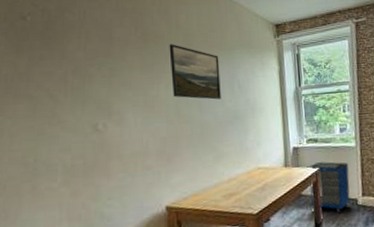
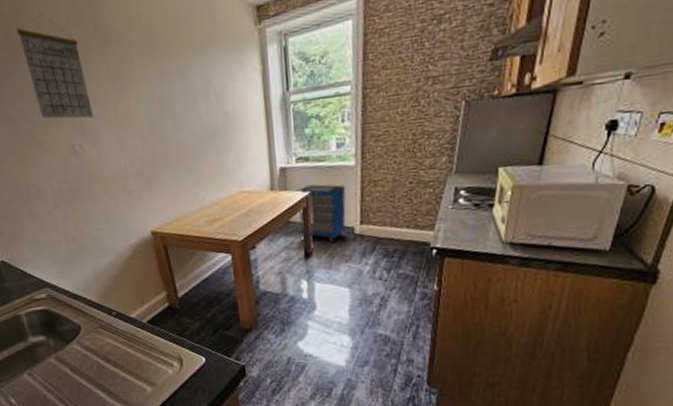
calendar: none [59,14,122,101] -> present [16,14,93,119]
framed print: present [169,44,221,100] -> none [133,44,196,113]

